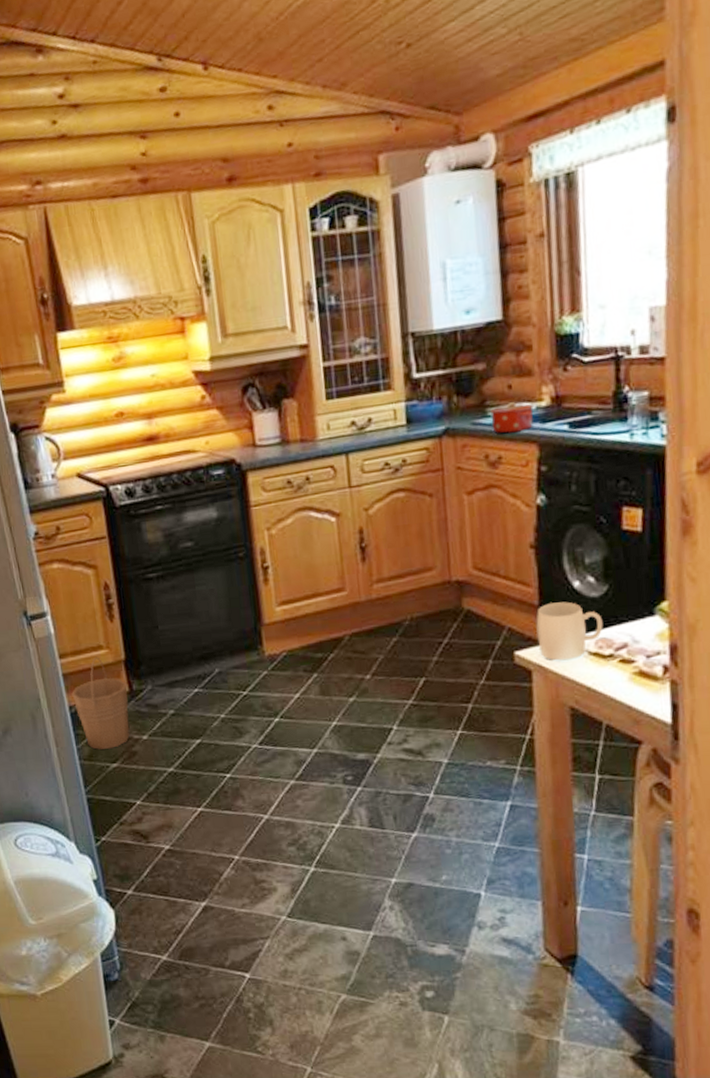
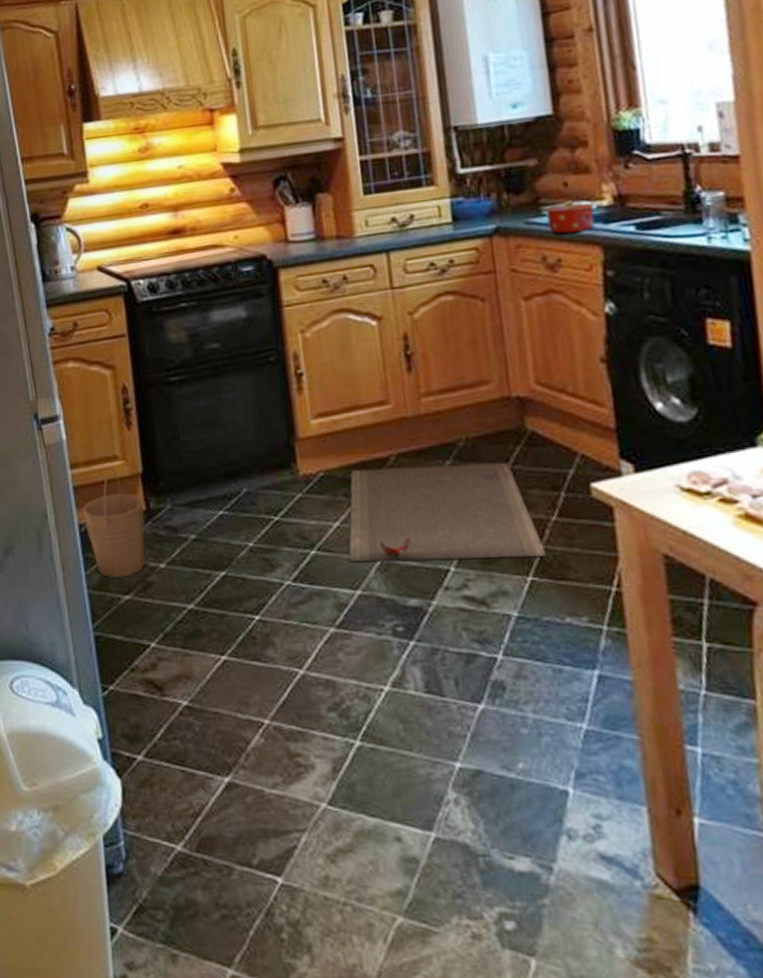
door mat: none [307,637,473,726] -> present [348,462,546,563]
mug: present [536,601,603,661] -> none [613,426,696,497]

